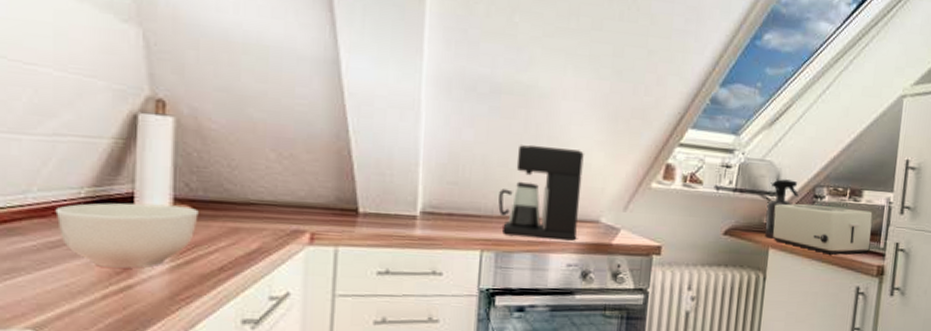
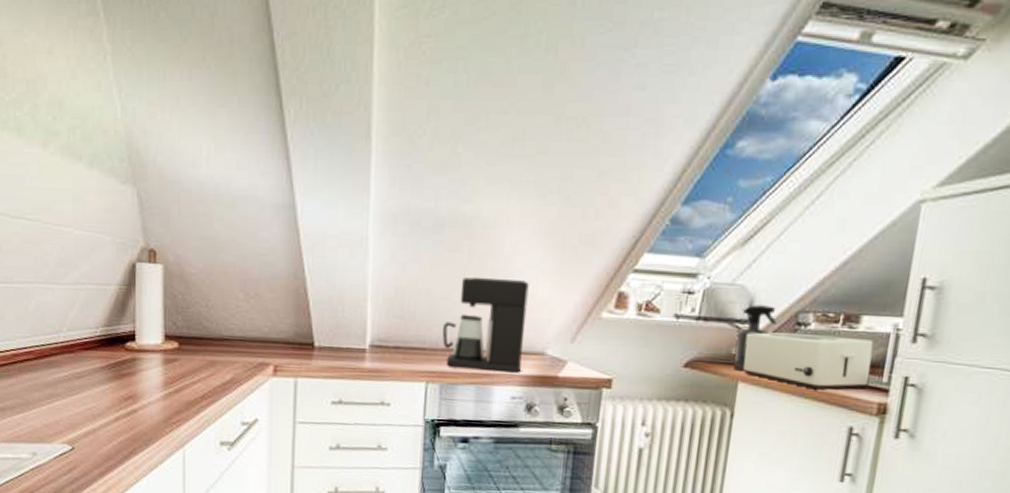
bowl: present [55,202,199,269] -> none [80,340,184,396]

